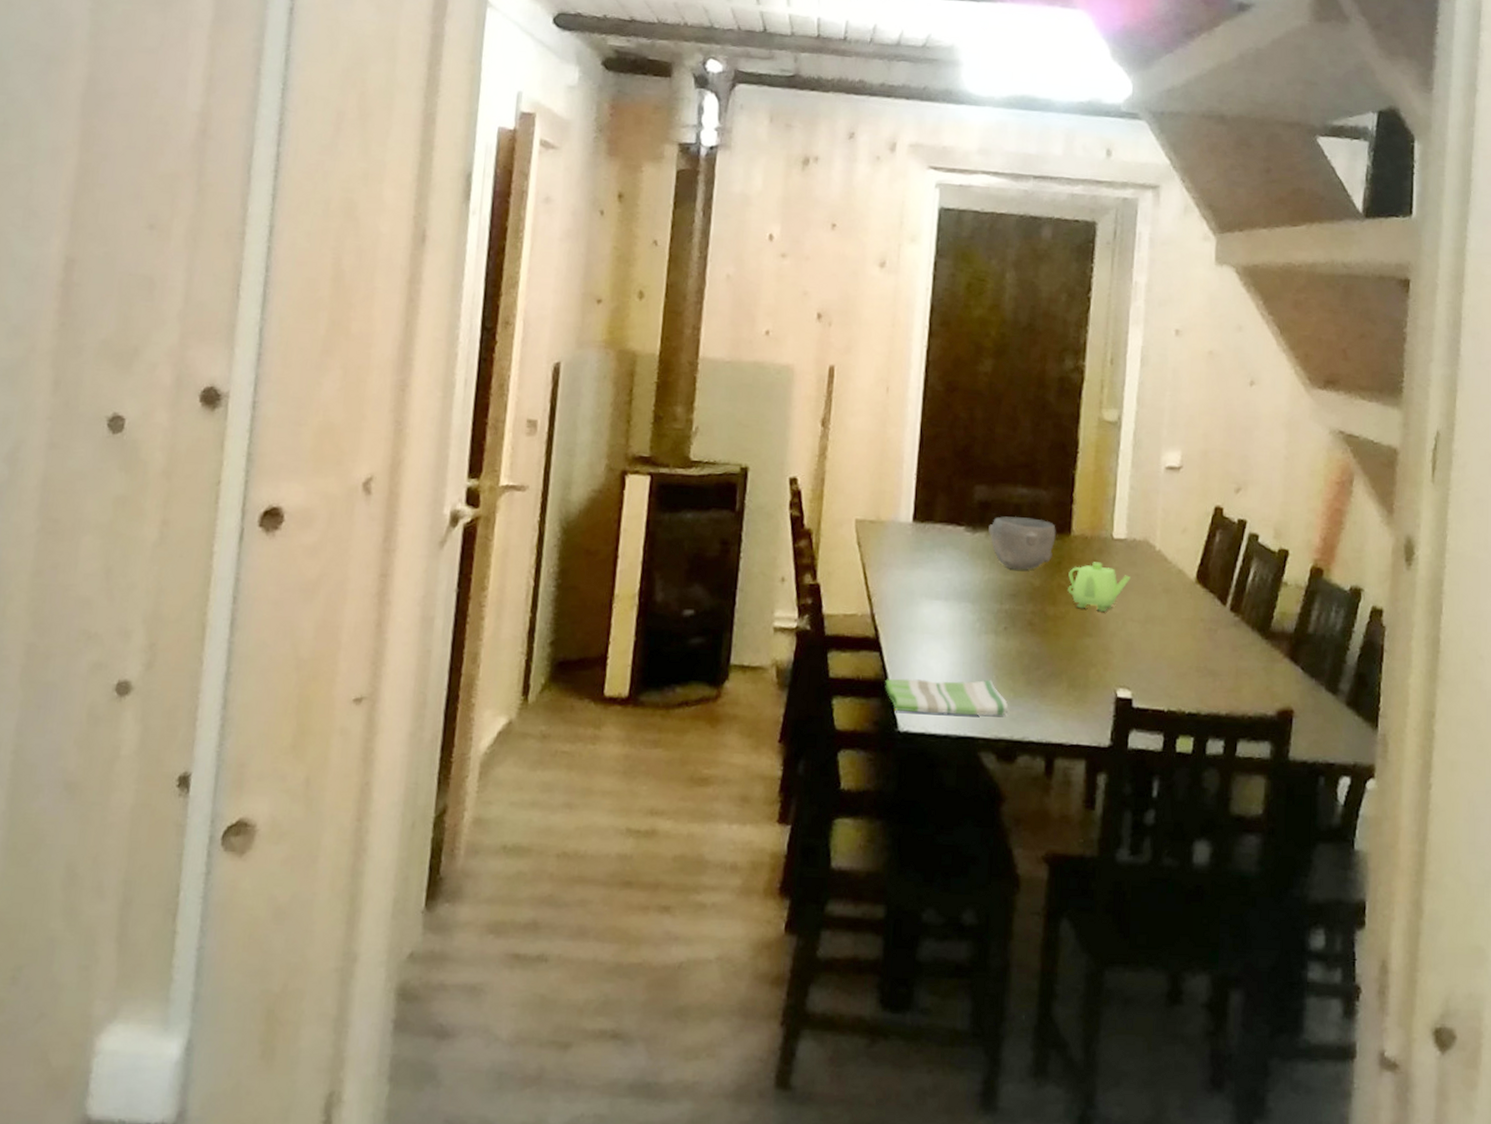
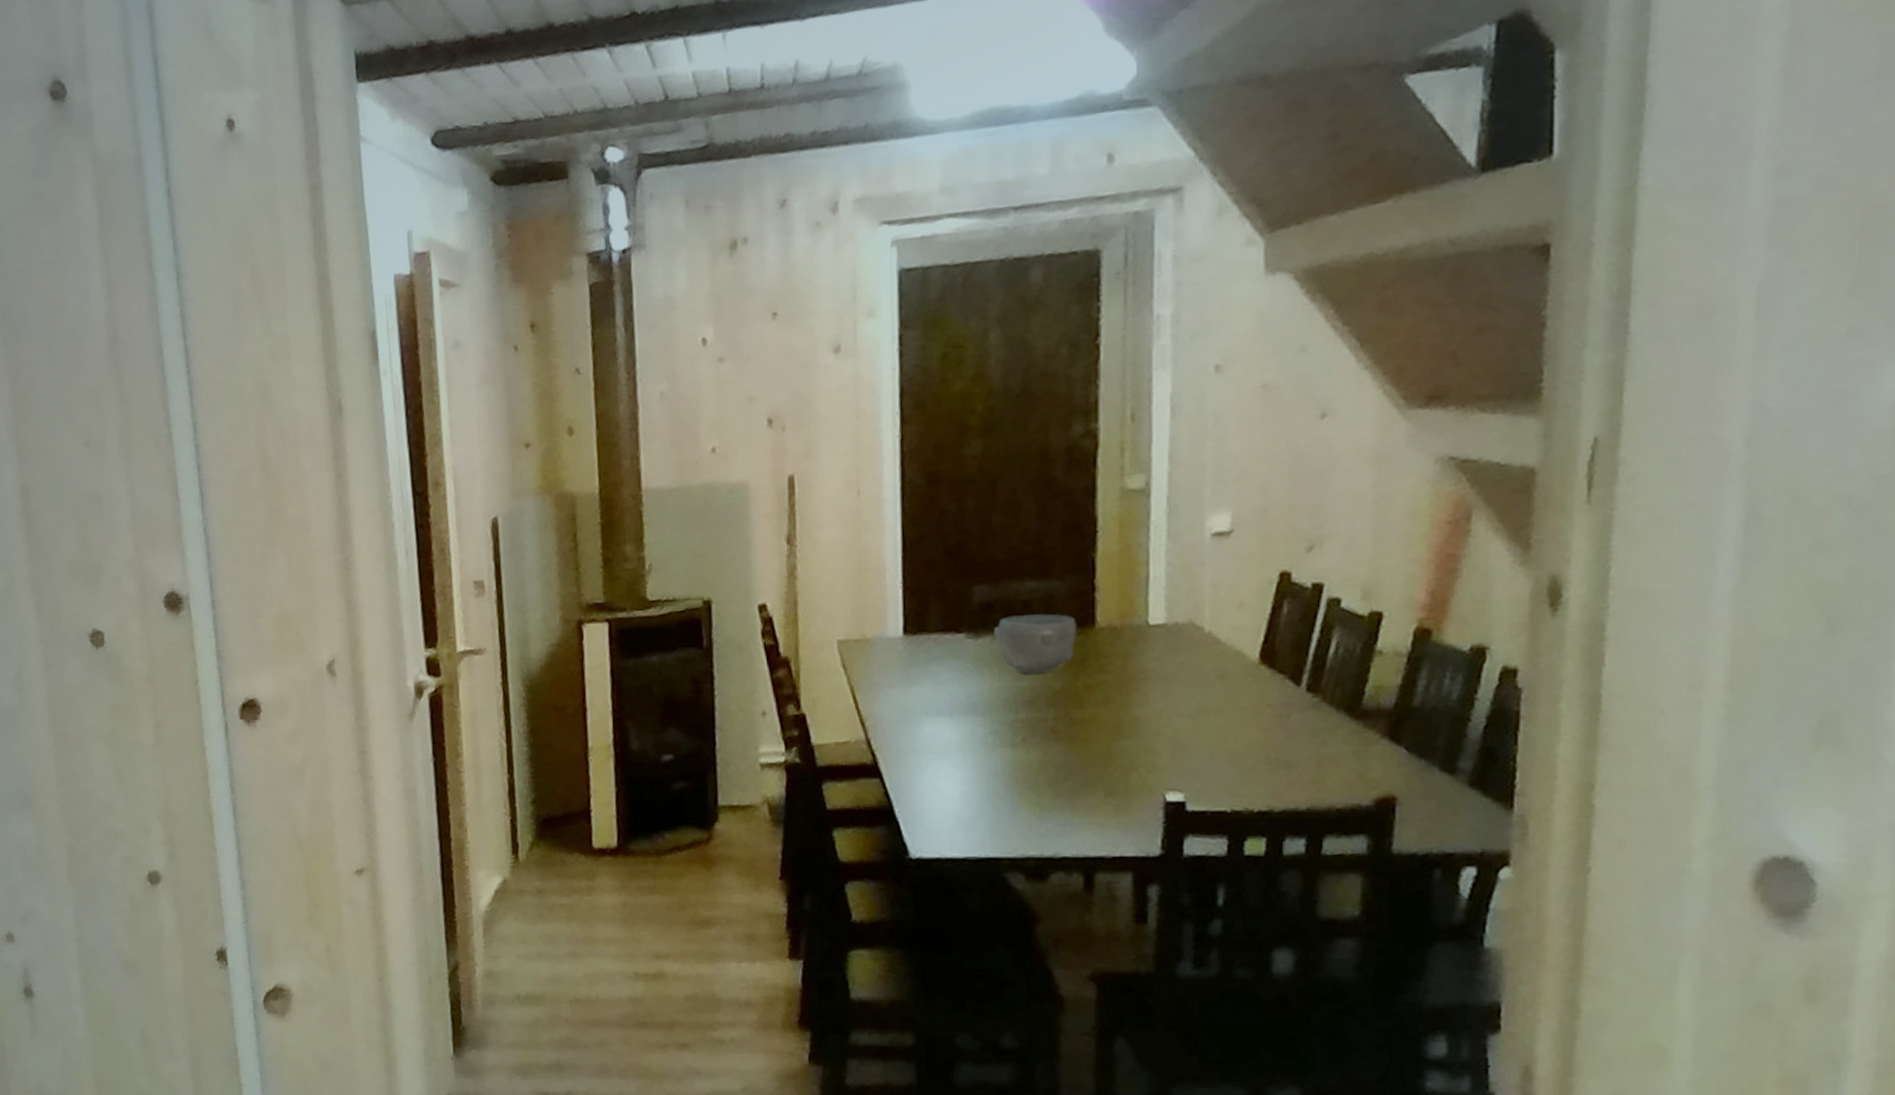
dish towel: present [885,678,1009,716] -> none [890,795,1036,838]
teapot: present [1068,562,1131,612] -> none [1096,654,1174,709]

